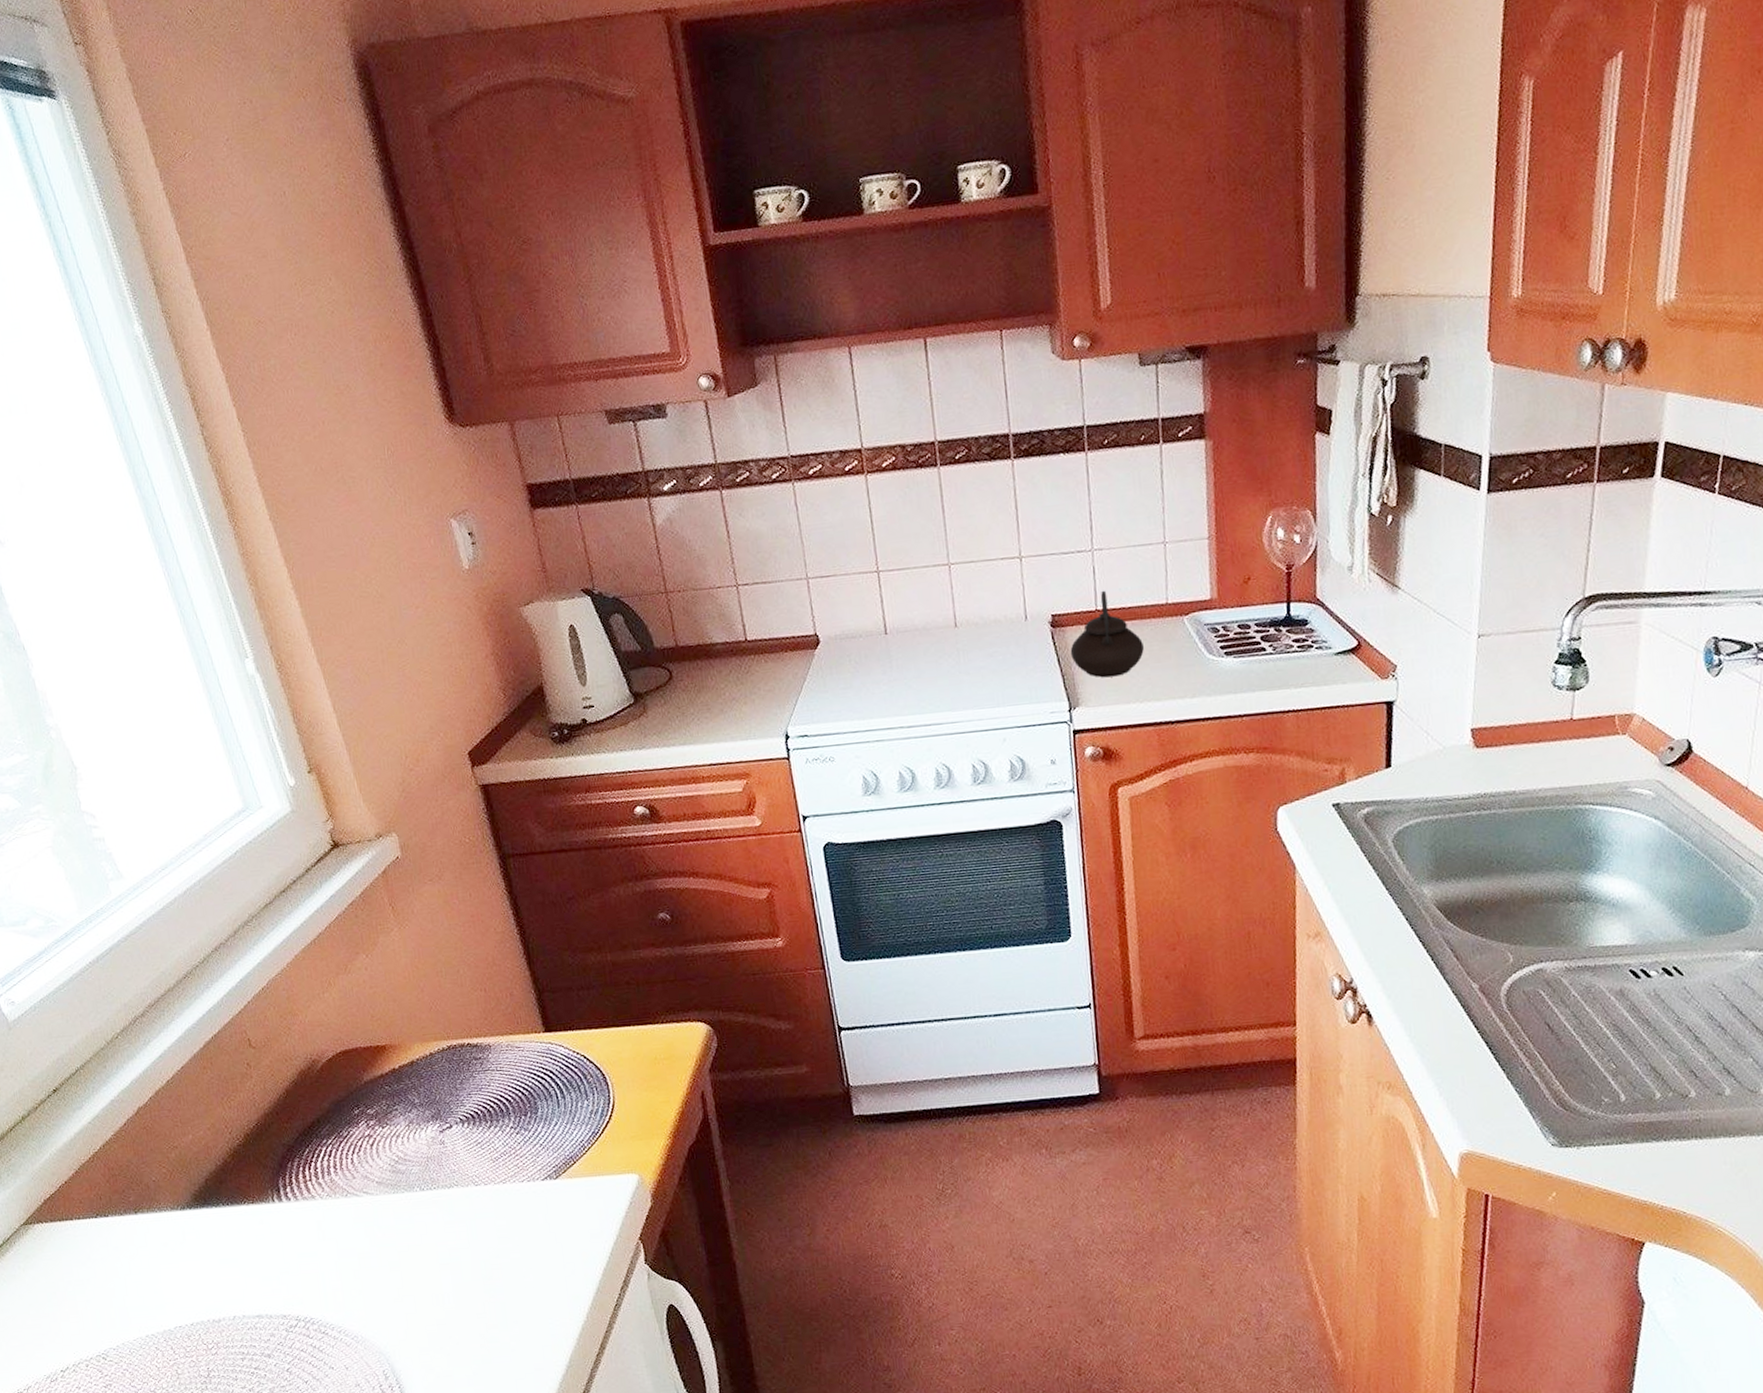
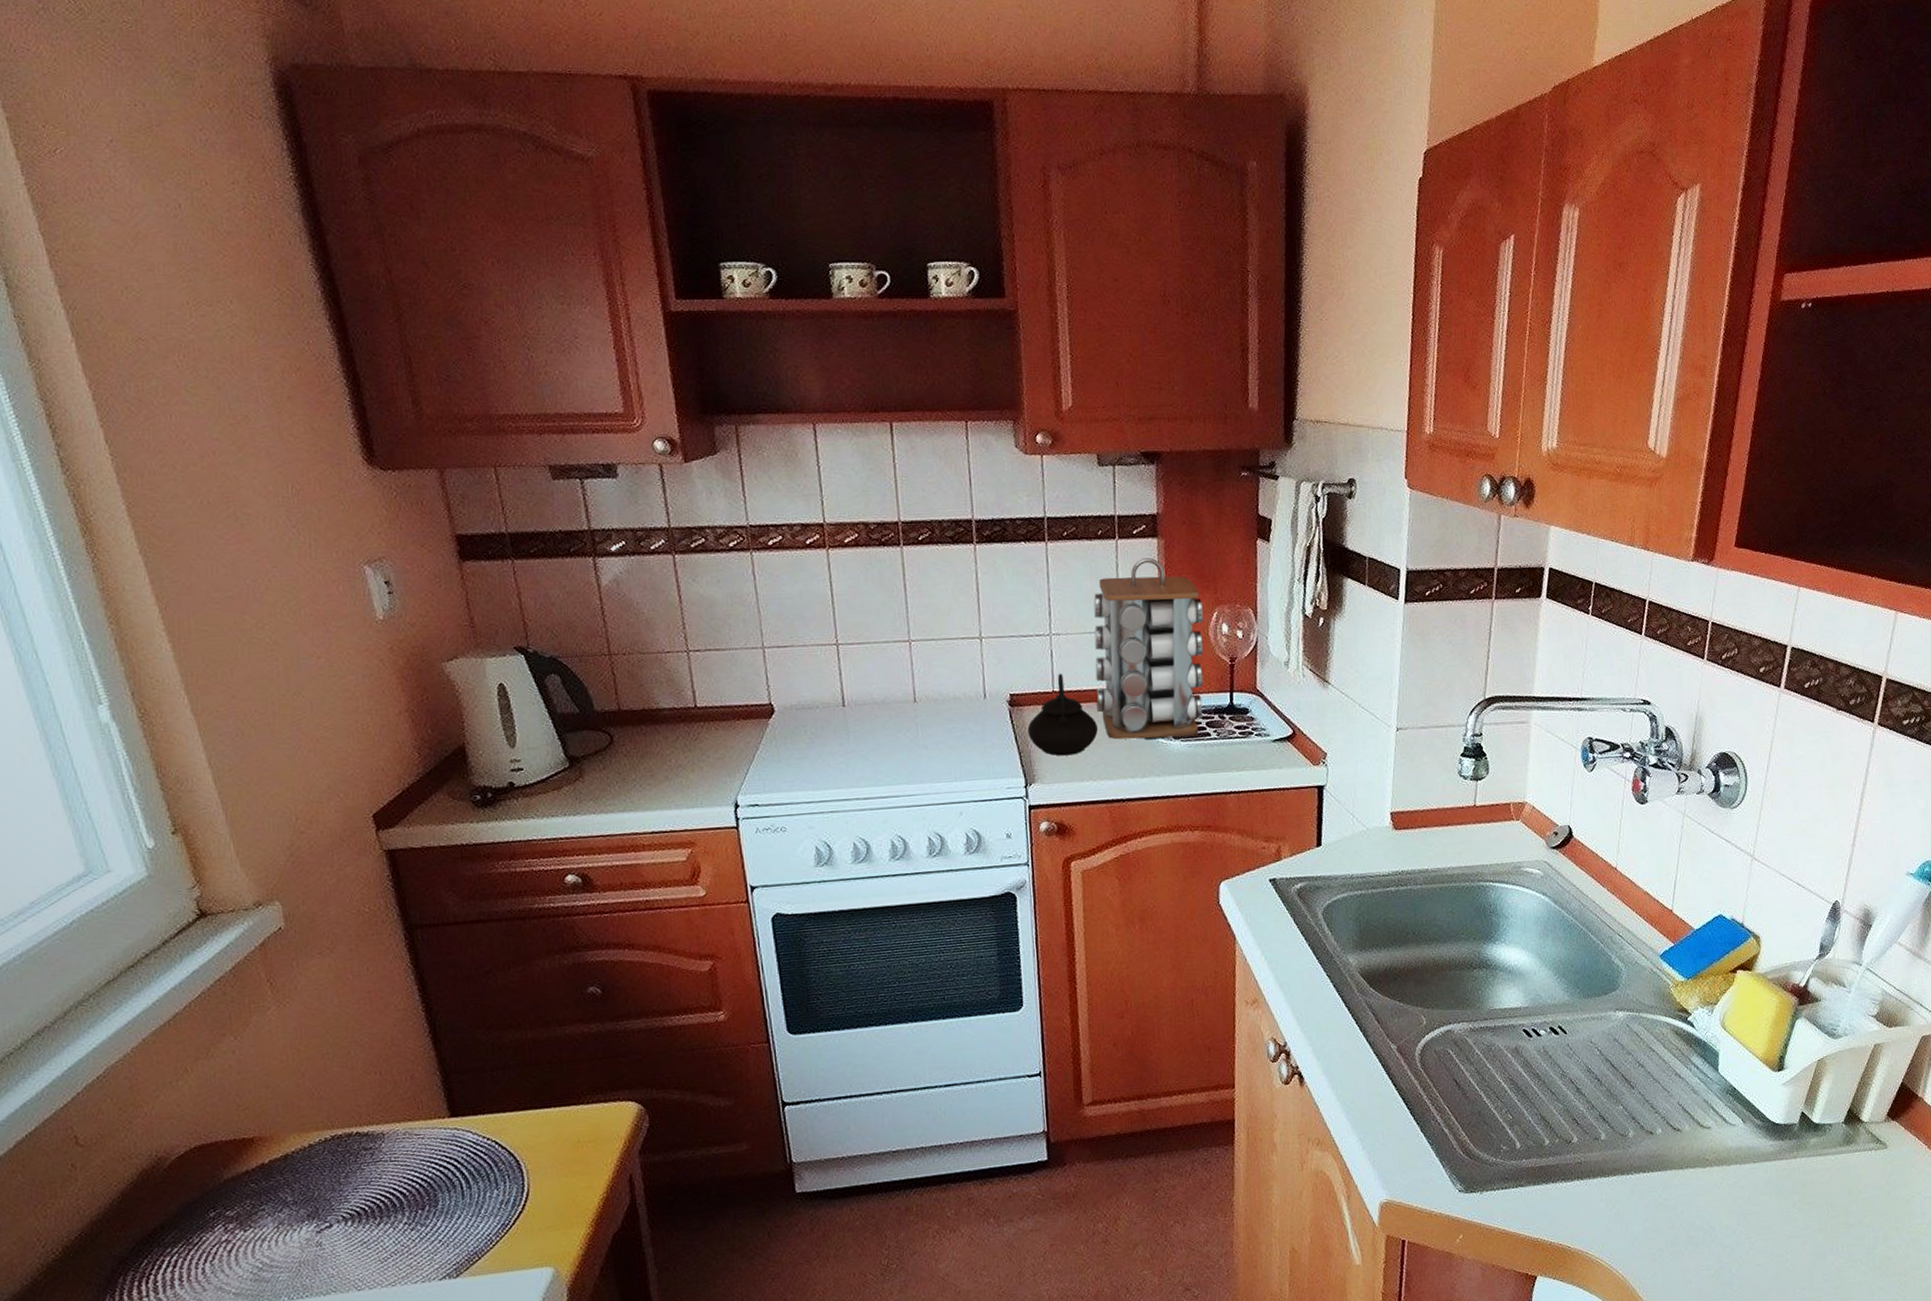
spice rack: none [1137,461,1257,659] -> present [1093,558,1204,740]

